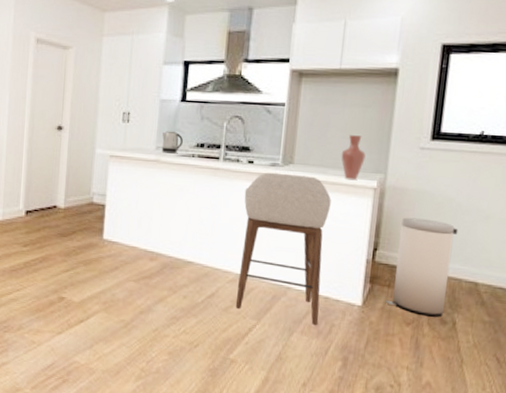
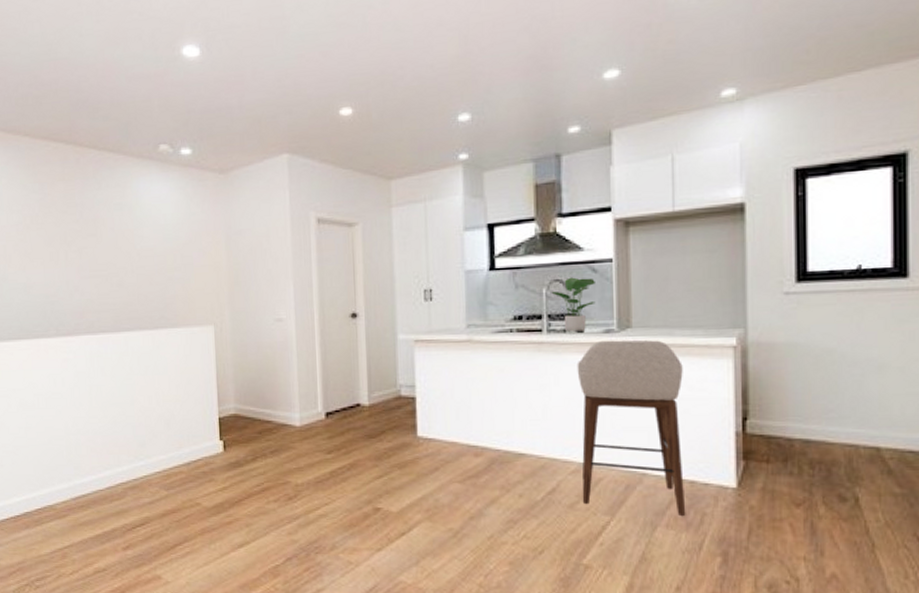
kettle: present [161,131,184,154] -> none [472,305,498,331]
potted plant: none [230,115,269,163] -> present [551,277,596,332]
vase: present [341,135,366,181] -> none [688,286,718,340]
pedal bin: present [385,217,459,317] -> none [765,376,846,494]

